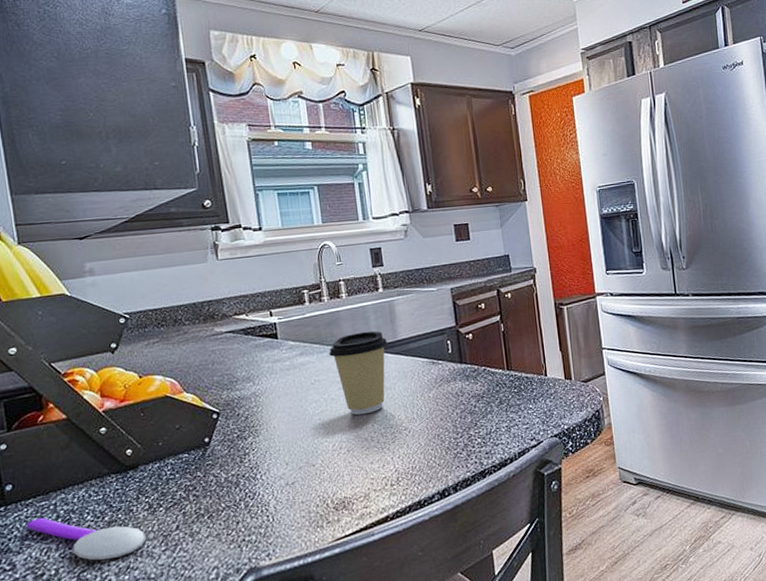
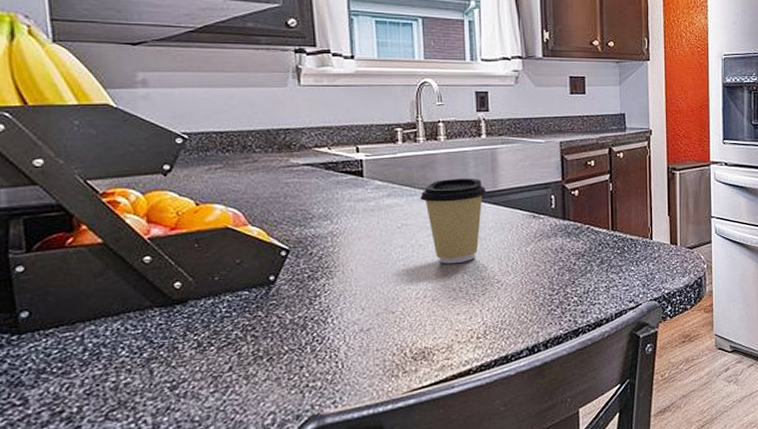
spoon: present [26,517,146,561] -> none [44,349,191,400]

